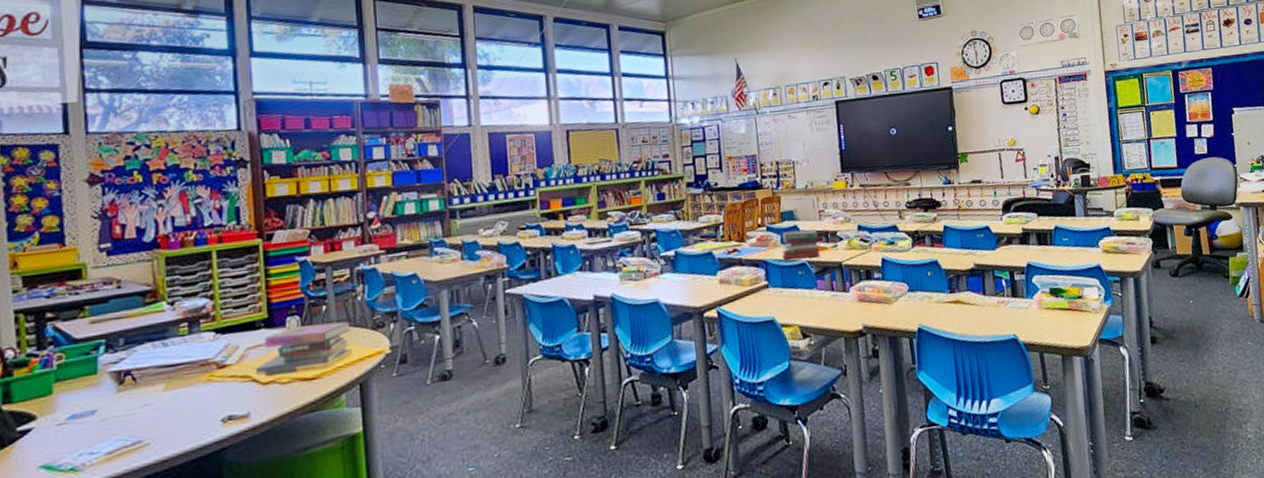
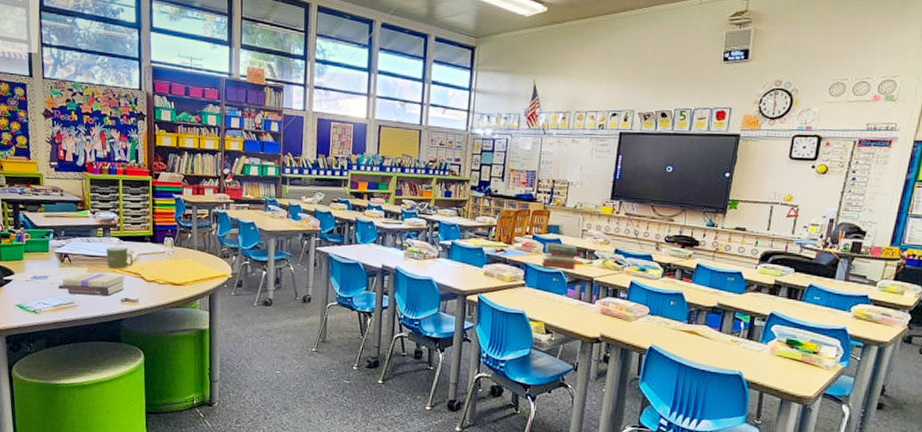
books: none [115,383,227,429] -> present [58,272,125,297]
mug: none [194,342,238,380] -> present [106,247,133,270]
books: present [256,320,353,376] -> none [144,244,207,280]

